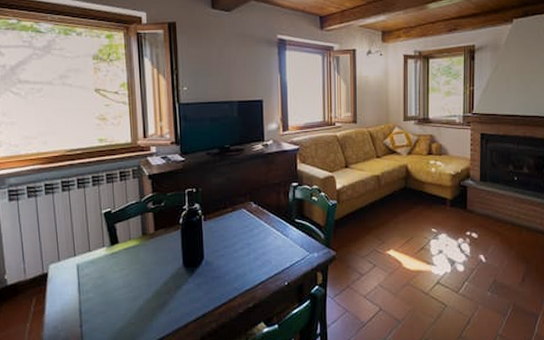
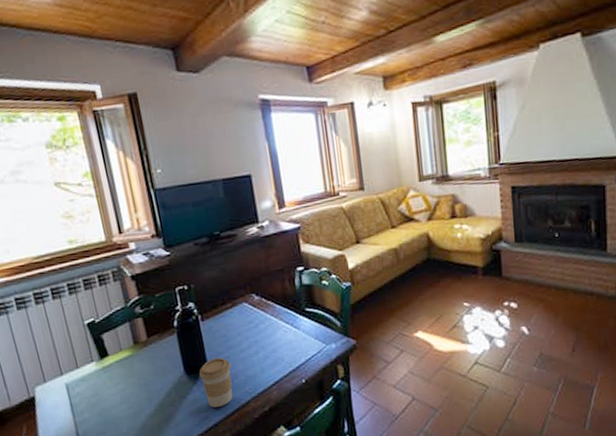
coffee cup: none [196,255,225,299] -> present [199,357,233,408]

